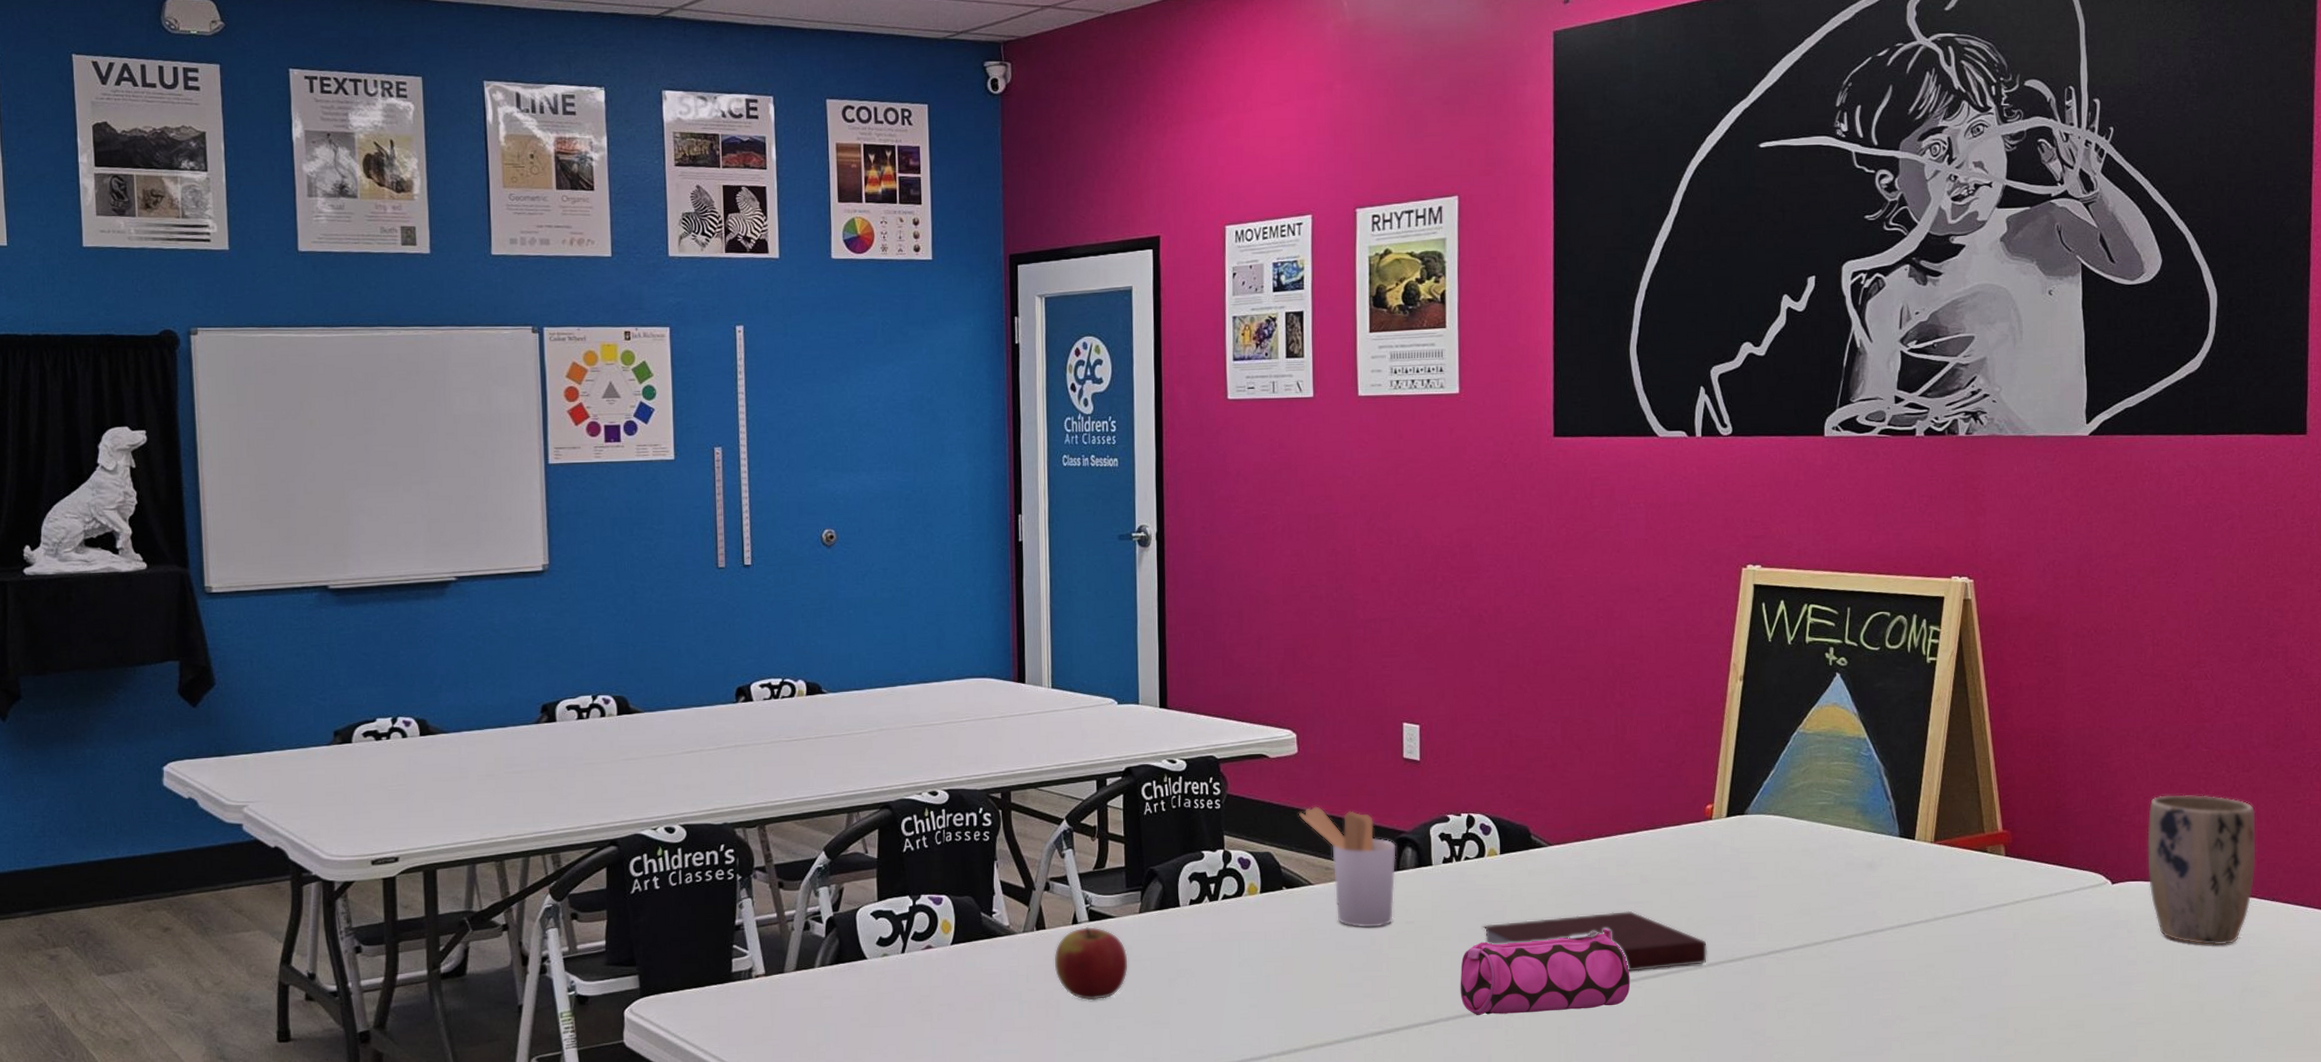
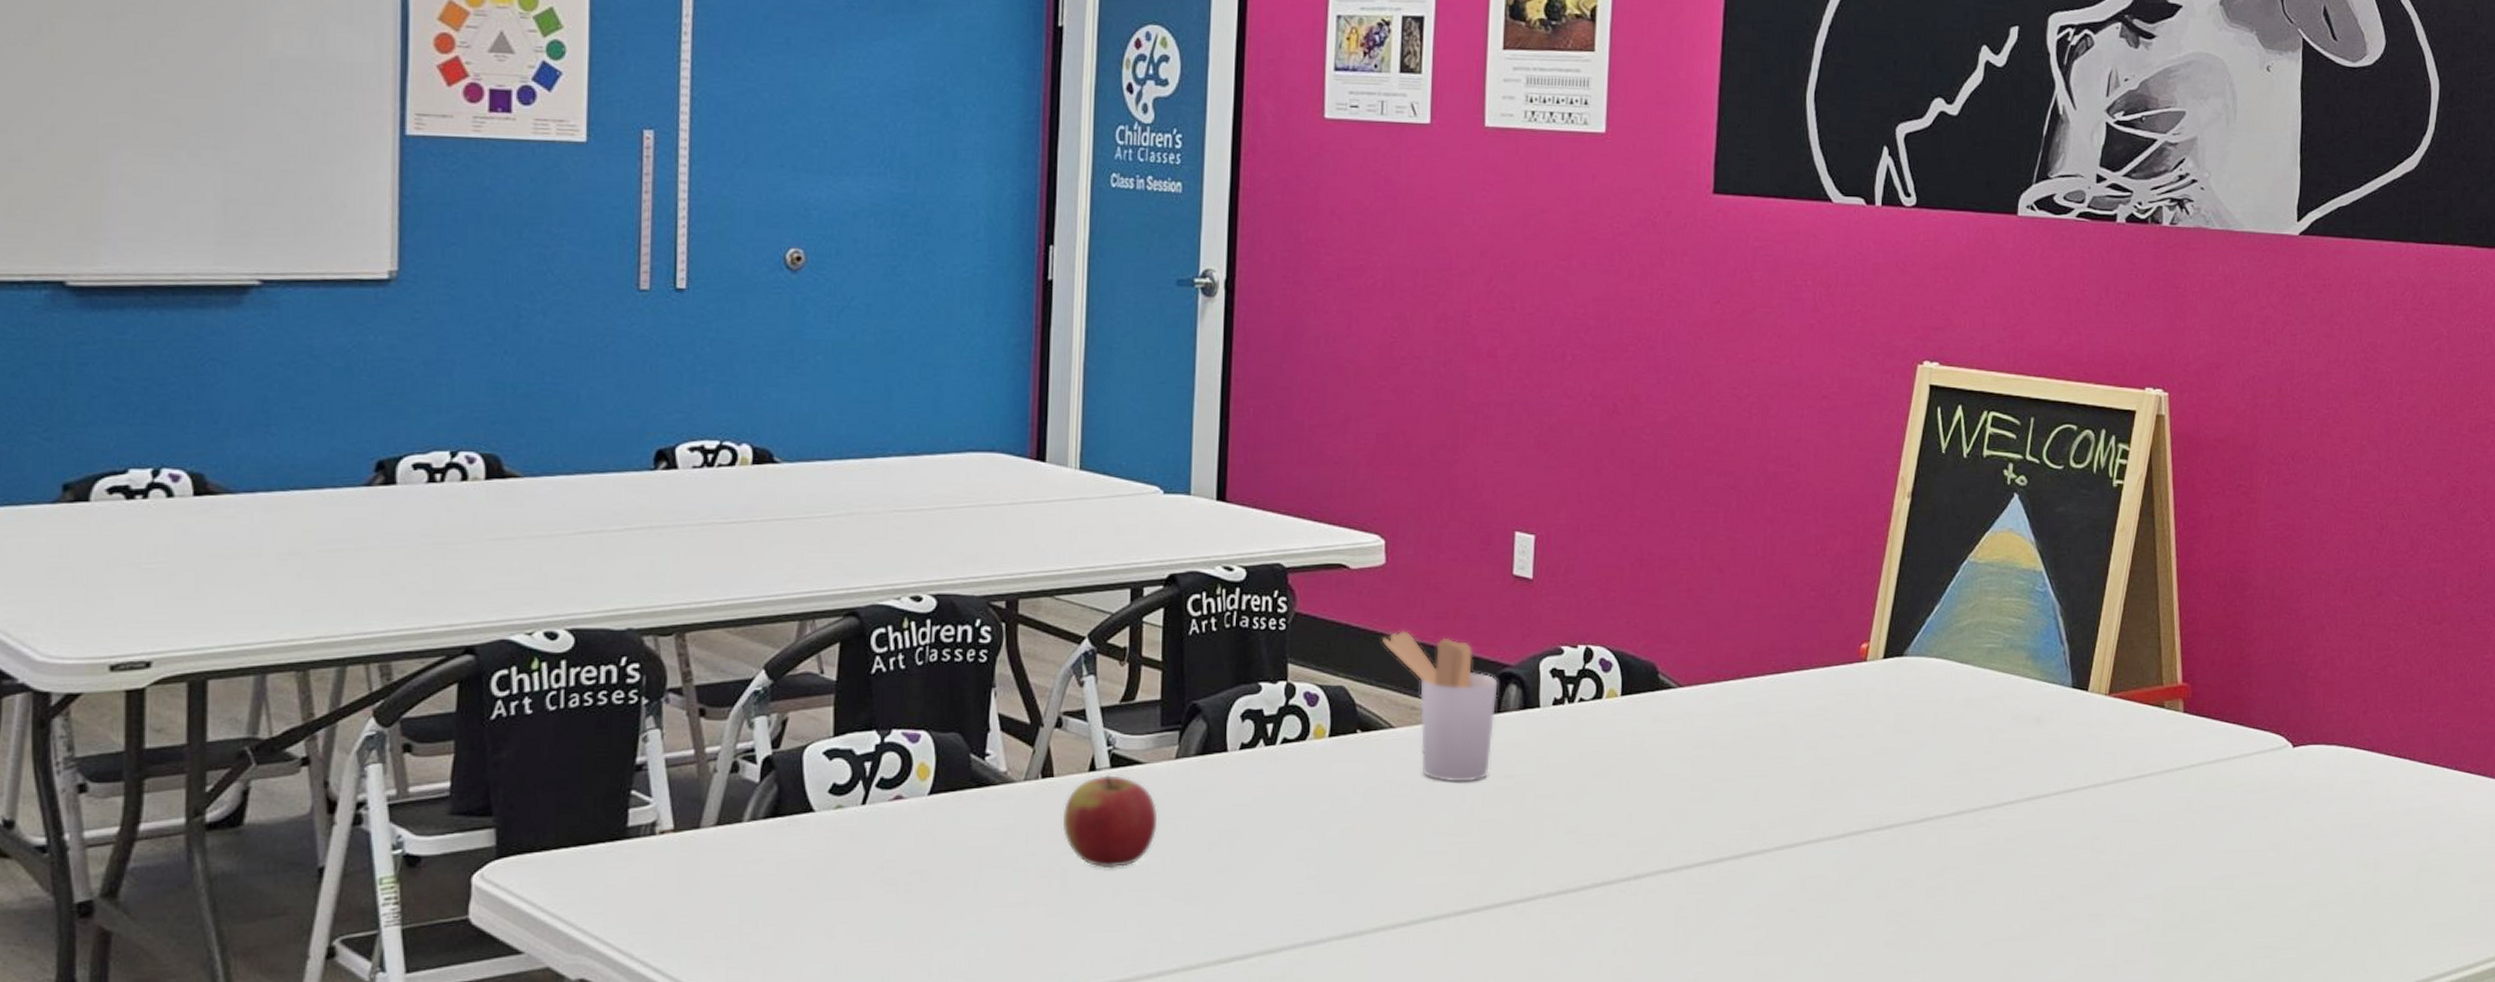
pencil case: present [1460,927,1631,1016] -> none [1564,787,1763,892]
notebook: present [1482,910,1707,972] -> none [1594,767,1852,840]
plant pot: present [2147,794,2256,946] -> none [2330,648,2444,819]

